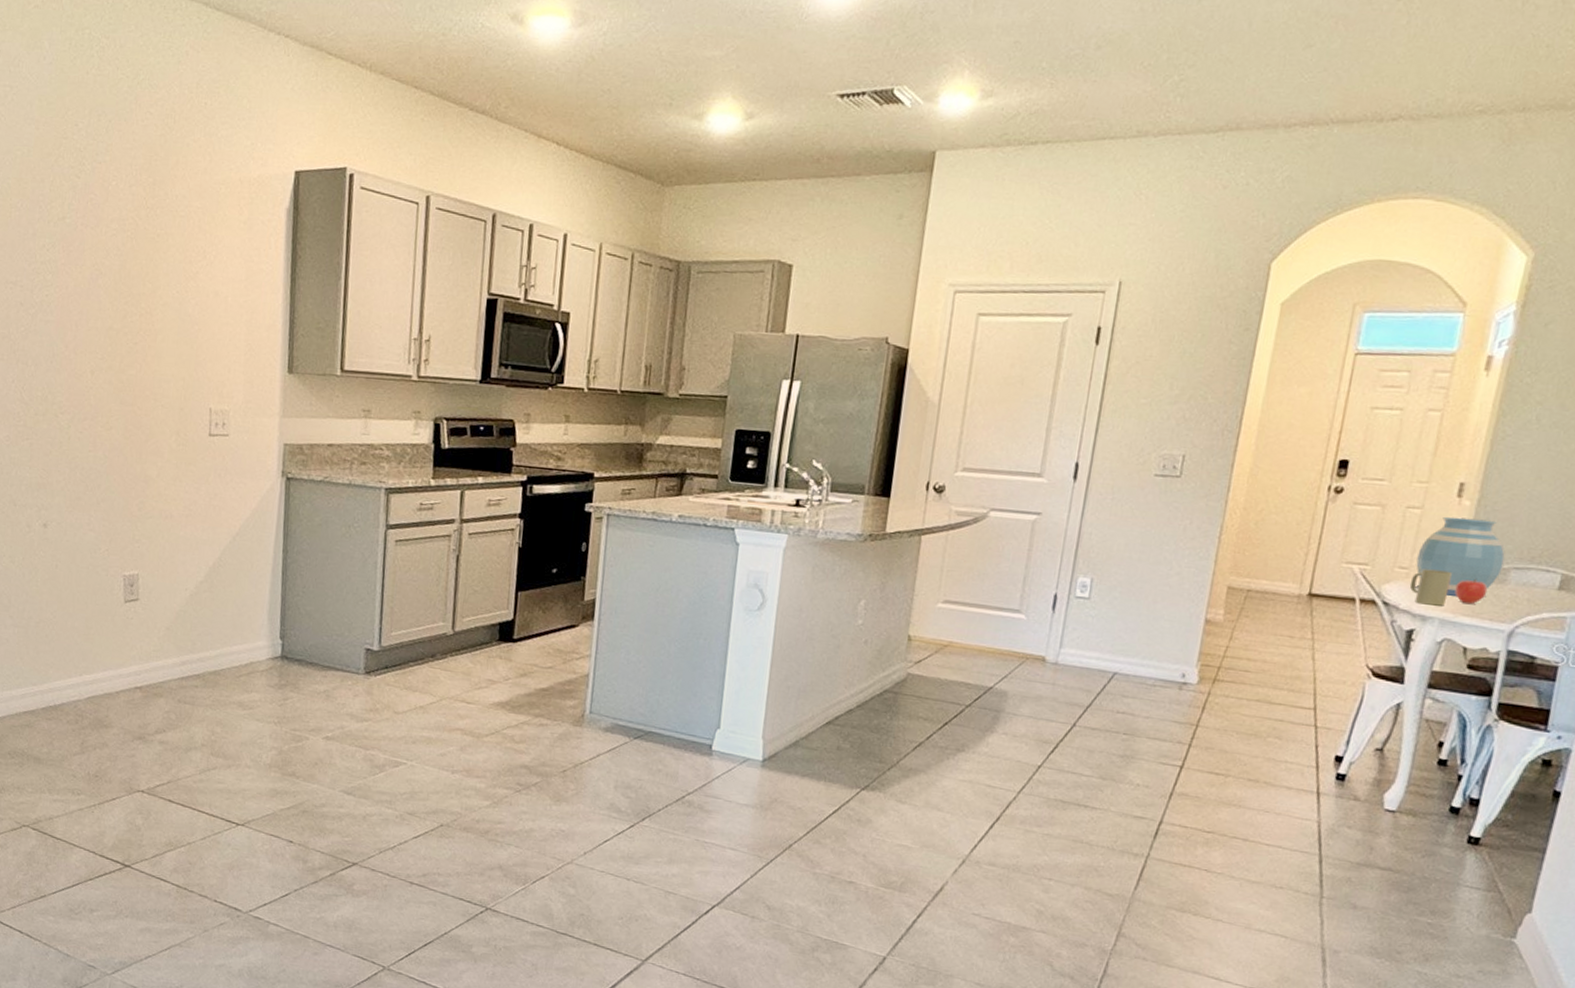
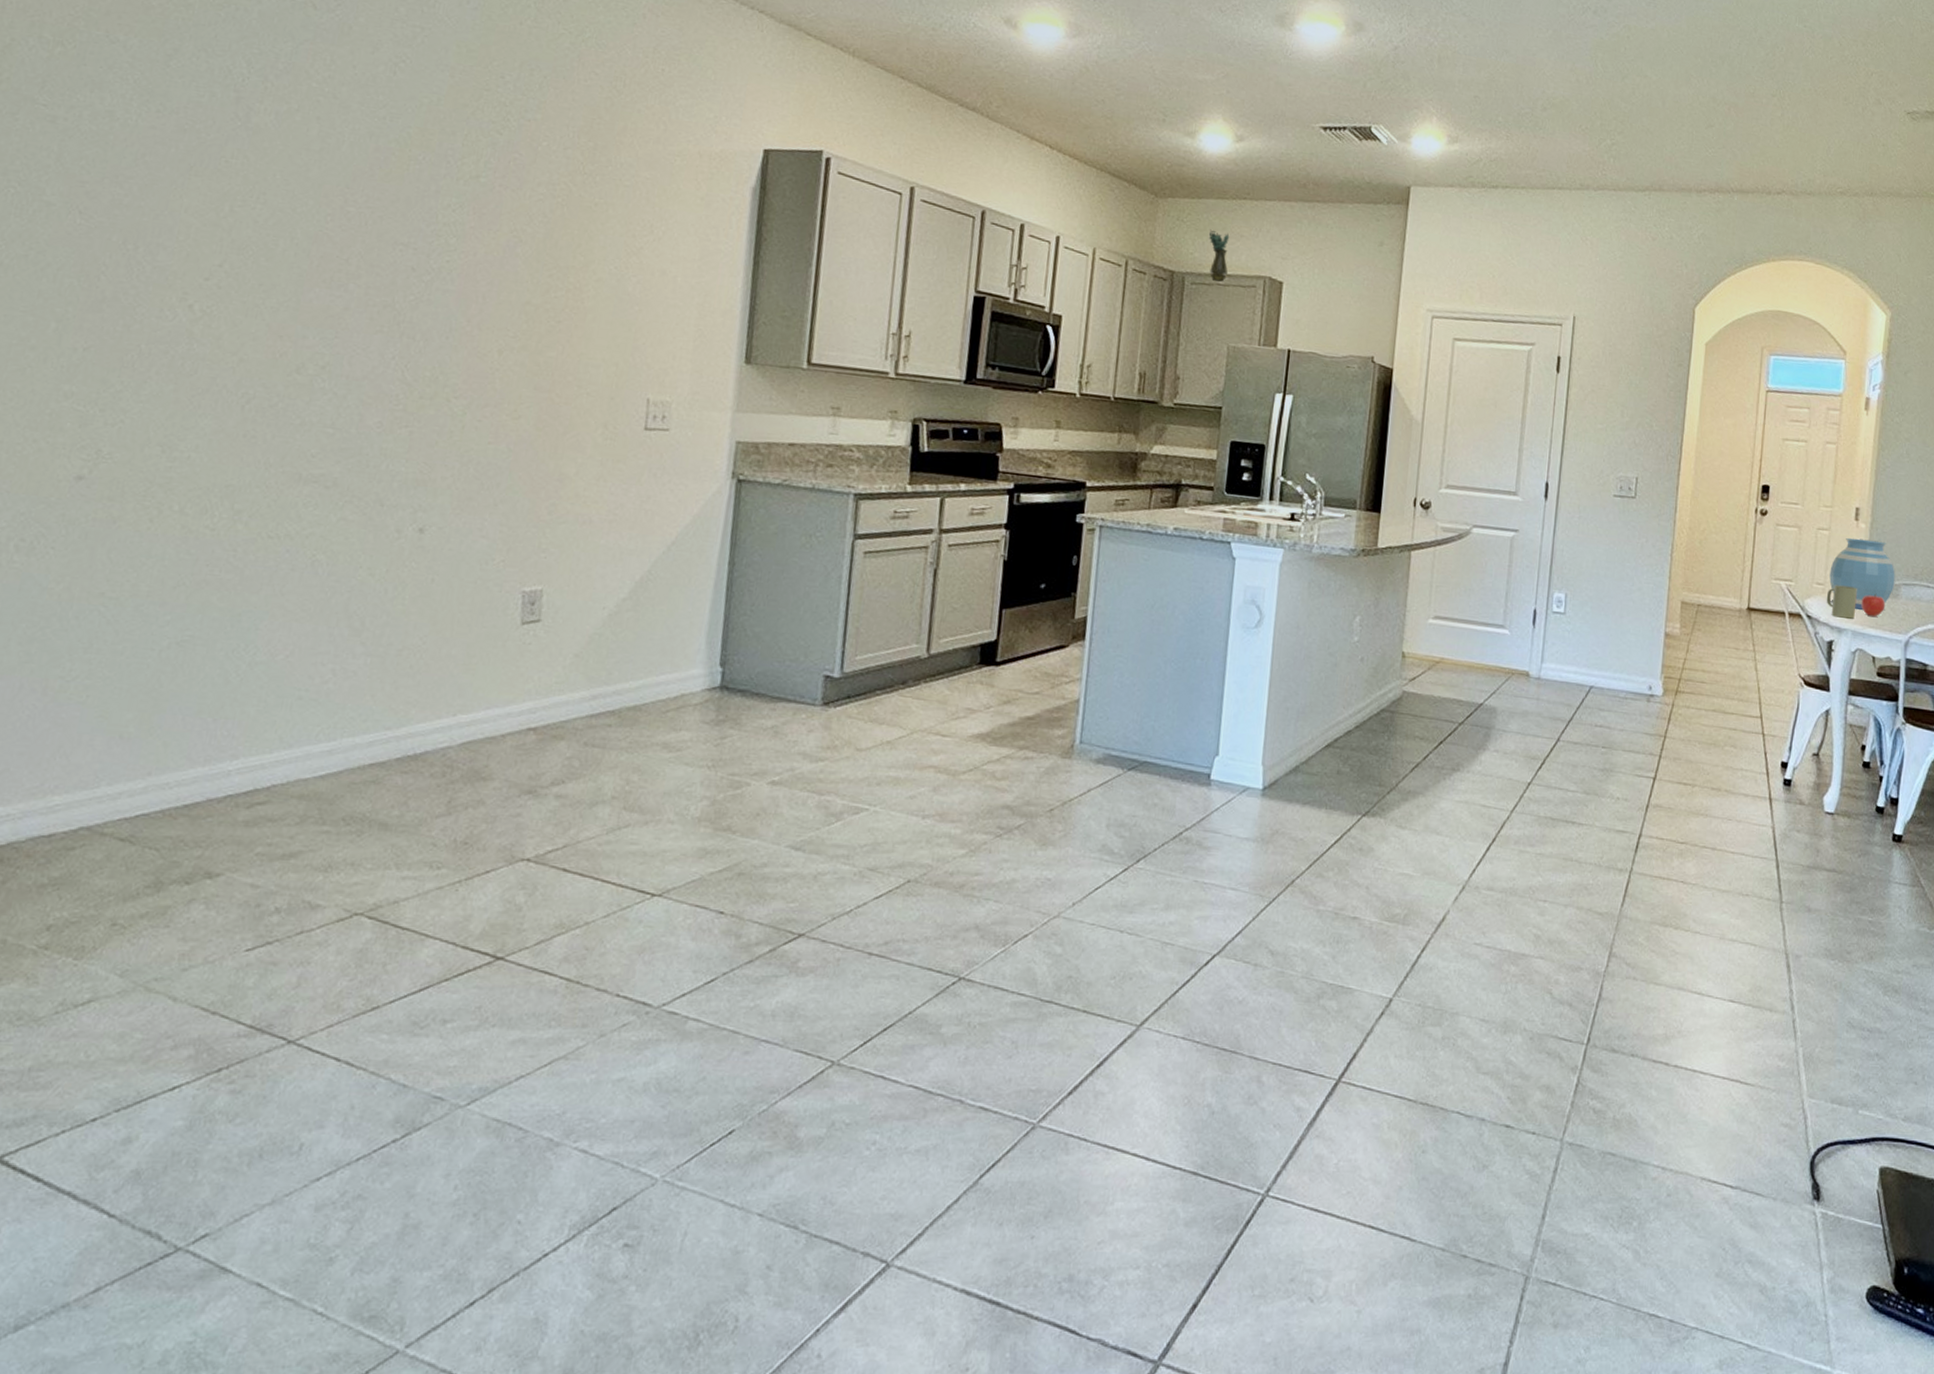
vase: none [716,215,738,270] -> present [1209,229,1230,283]

